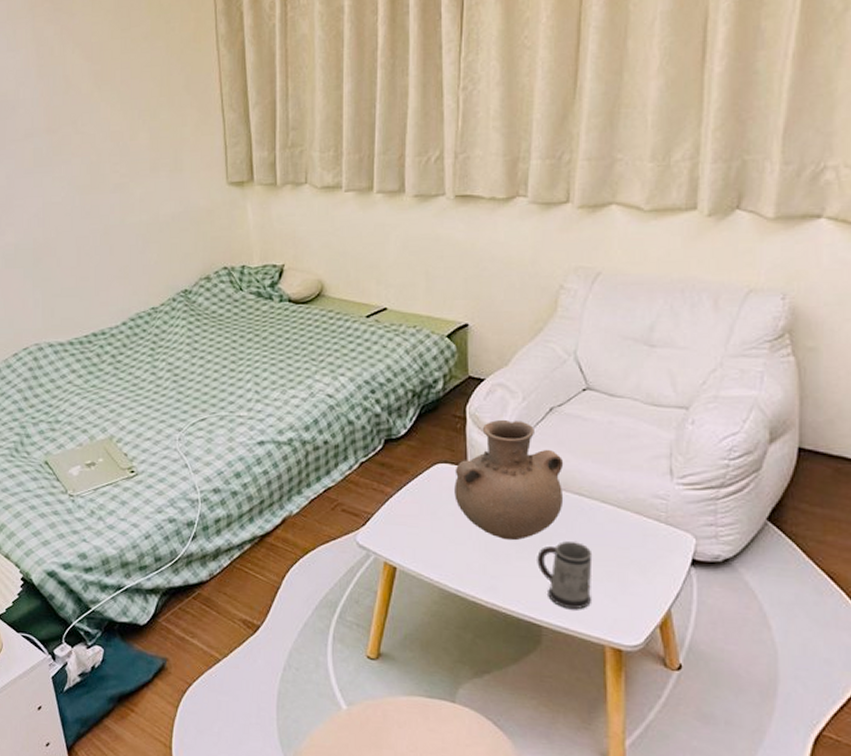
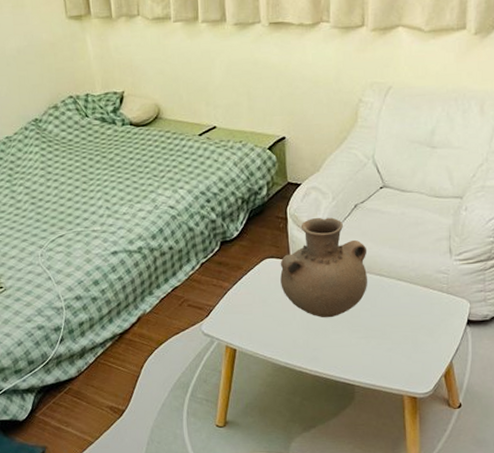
mug: present [537,540,593,610] -> none [349,314,392,369]

